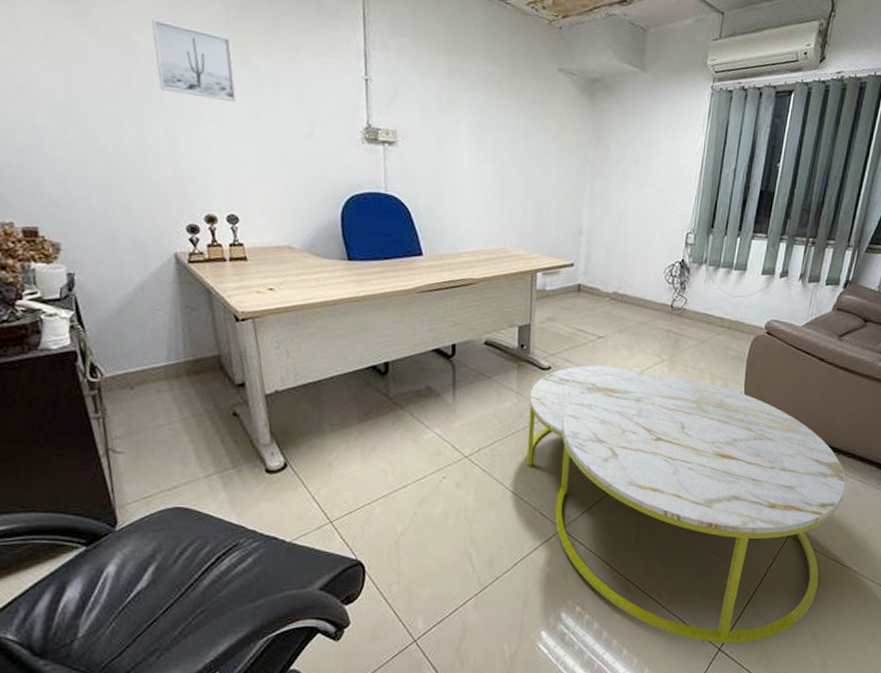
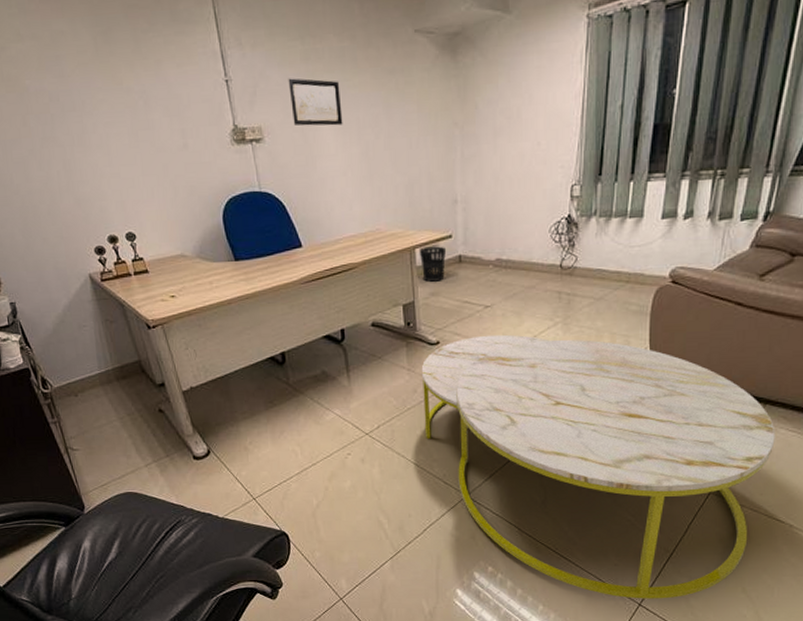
wall art: present [152,19,237,102] -> none [34,60,116,127]
wall art: none [430,89,481,143] -> present [288,78,343,126]
wastebasket: none [540,272,568,307] -> present [419,246,447,282]

